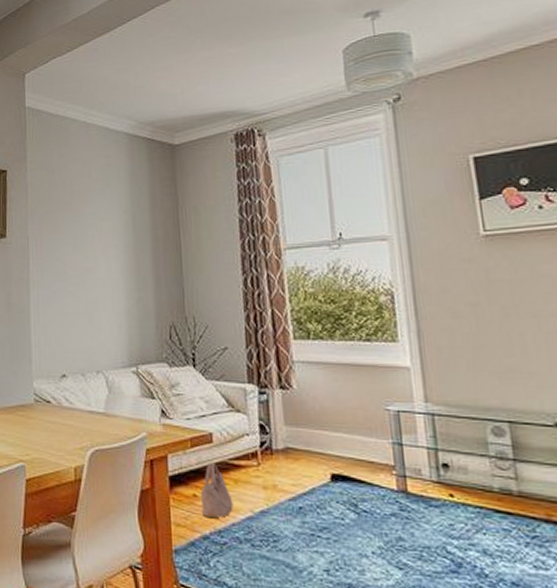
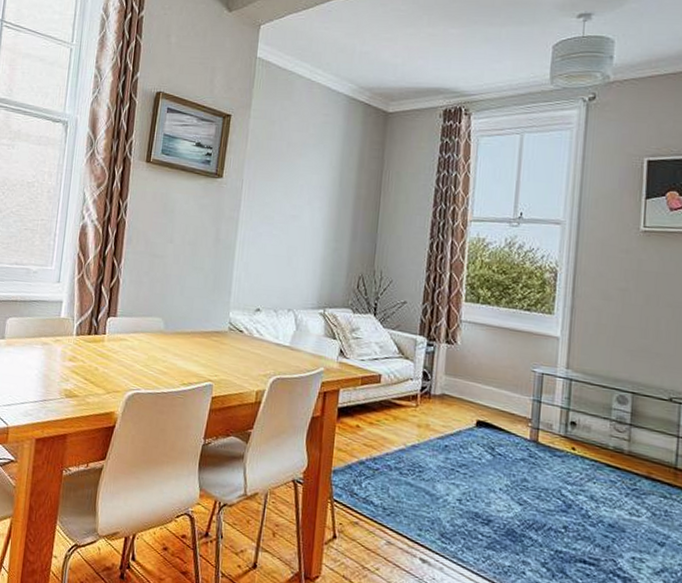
handbag: present [200,463,233,519] -> none [362,400,390,448]

